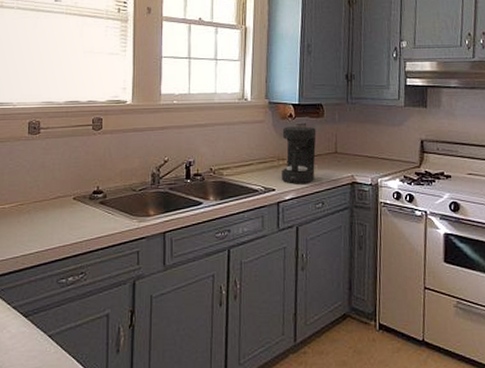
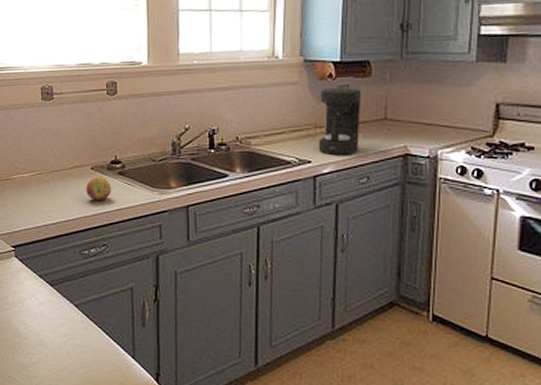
fruit: none [67,207,92,229] -> present [86,177,111,200]

